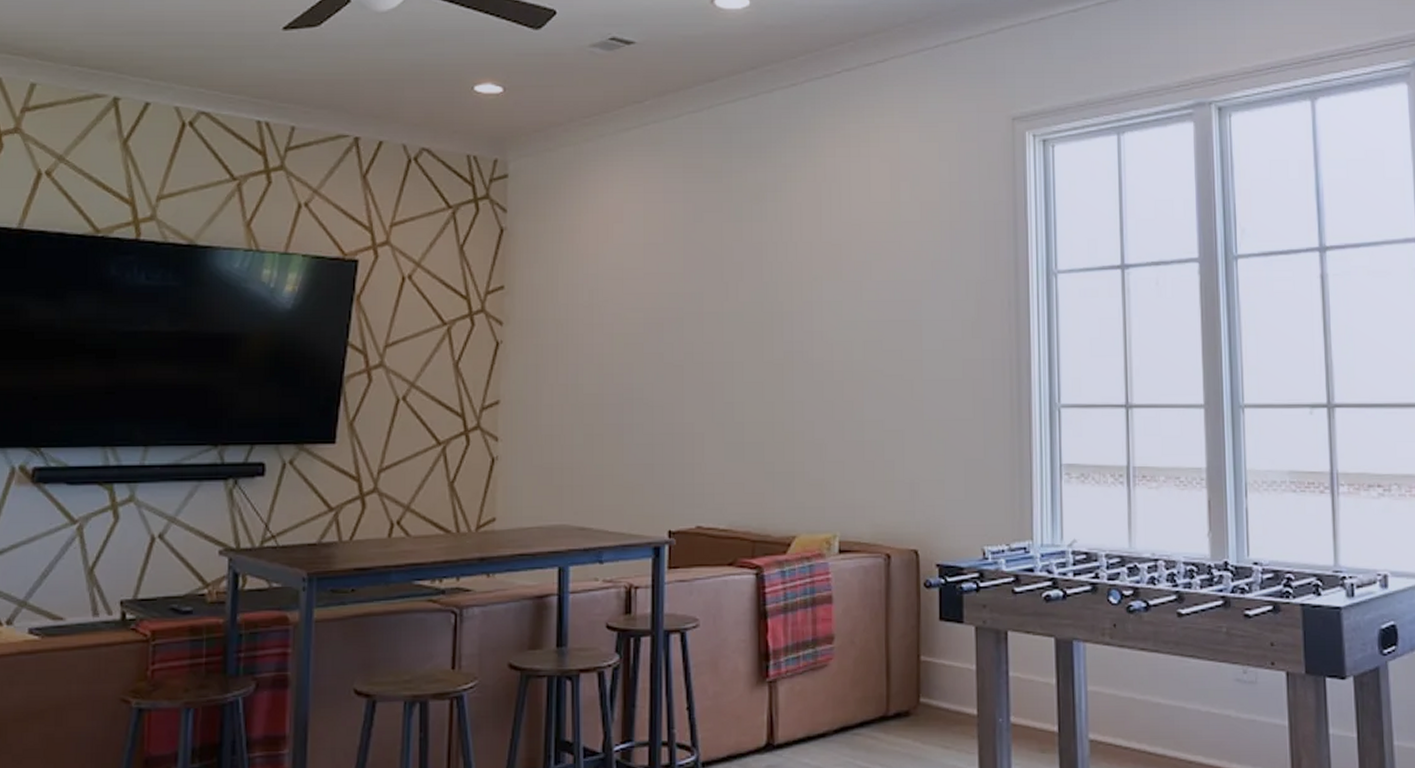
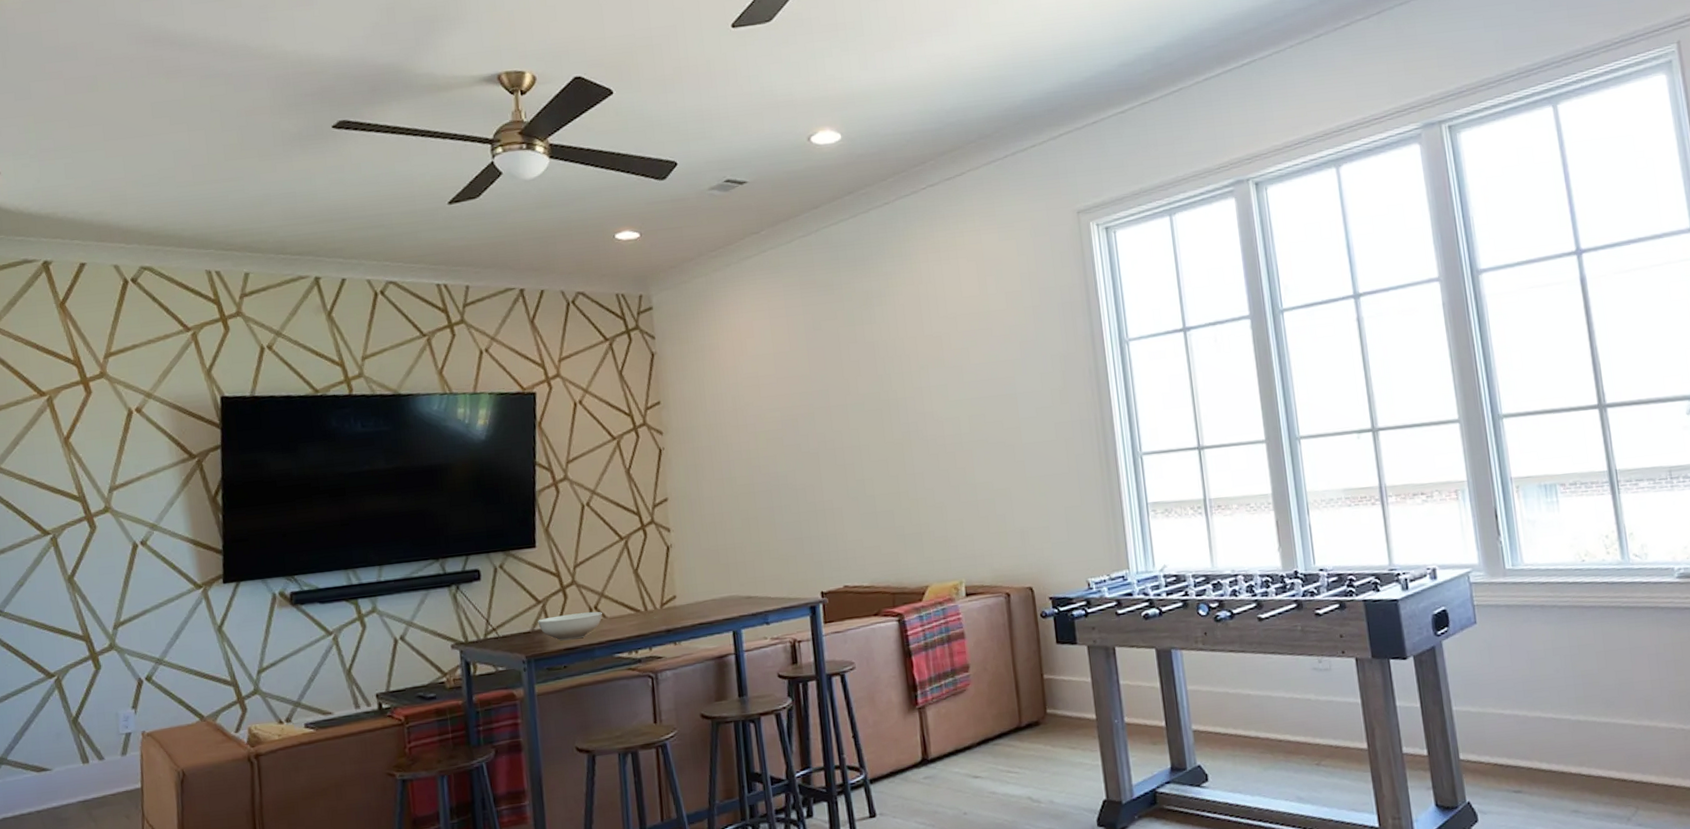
bowl: none [326,527,406,559] -> present [537,611,603,641]

